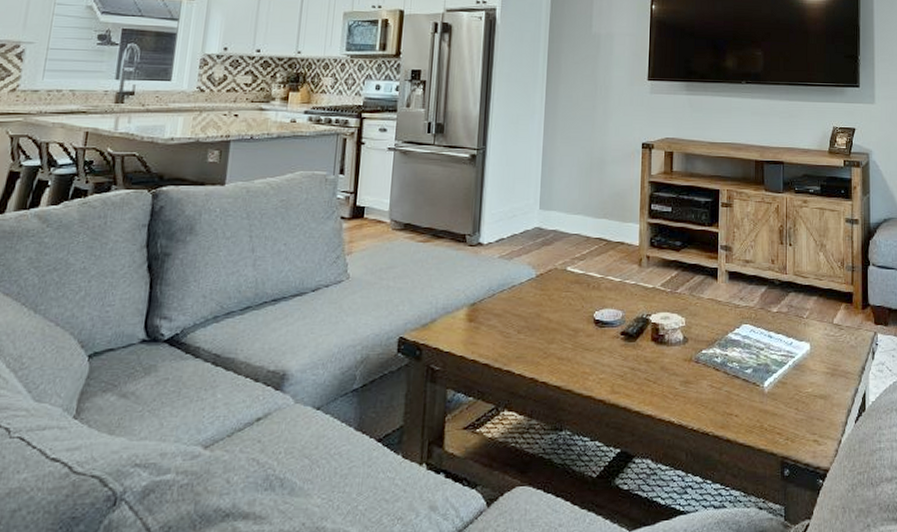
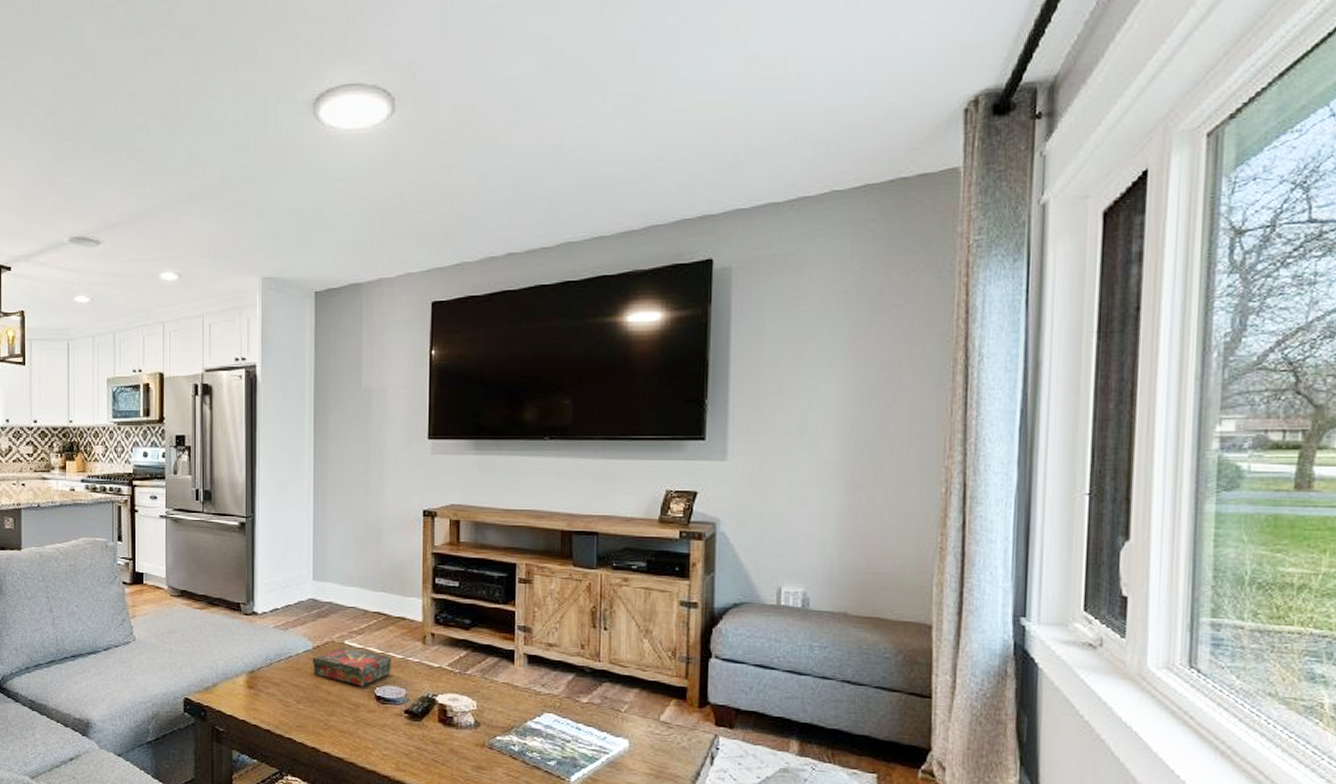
book: none [535,273,610,312] -> present [312,647,391,687]

